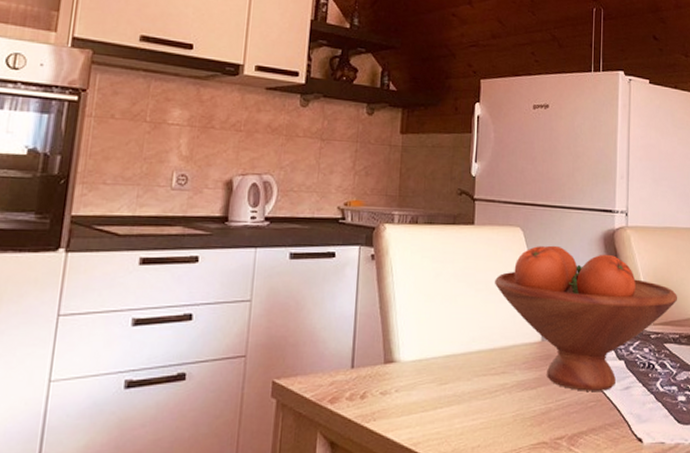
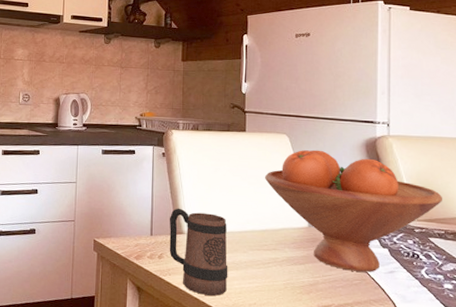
mug: none [375,328,449,442] -> present [169,208,228,296]

